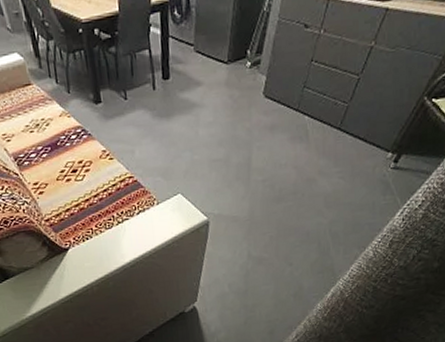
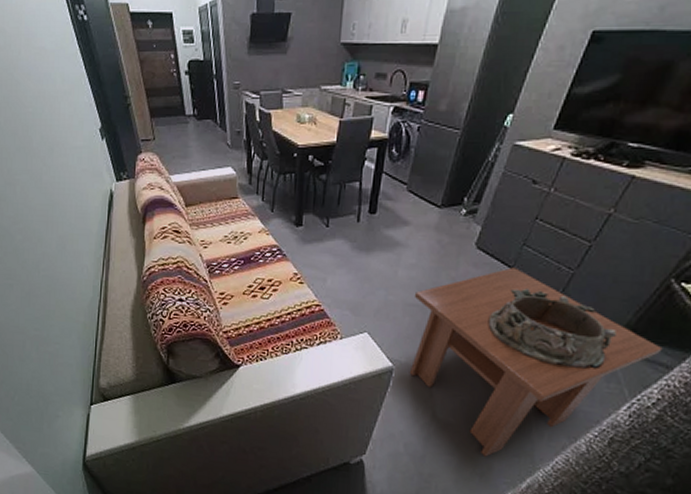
coffee table: none [217,109,423,279] -> present [409,267,663,457]
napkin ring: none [283,126,388,191] -> present [487,288,618,369]

